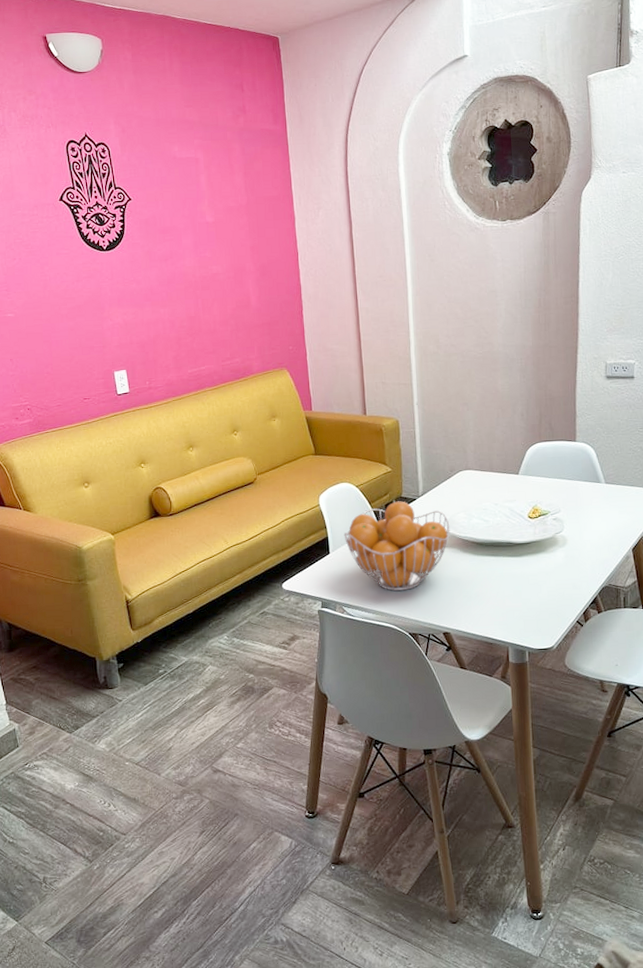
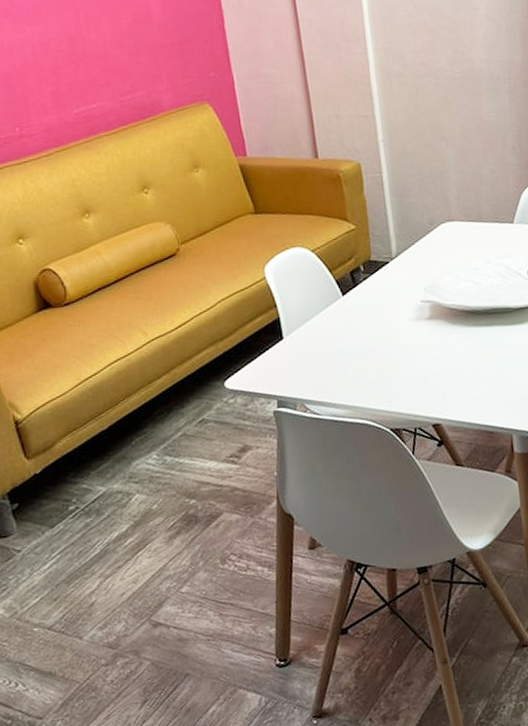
fruit basket: present [344,501,450,591] -> none [299,265,434,379]

